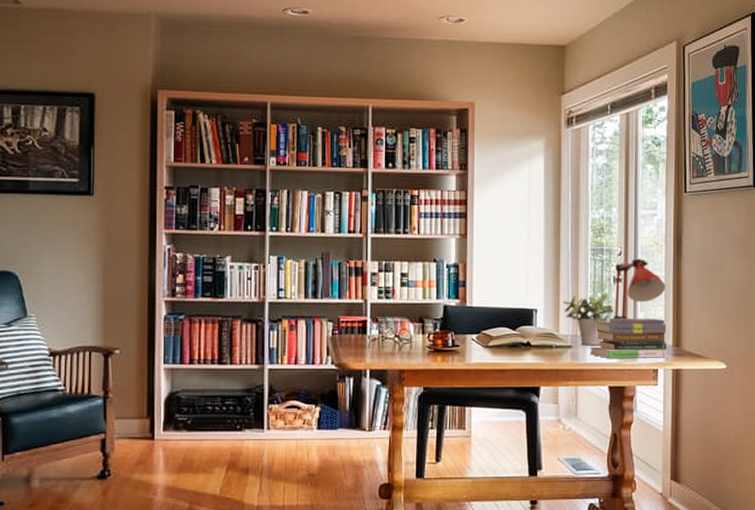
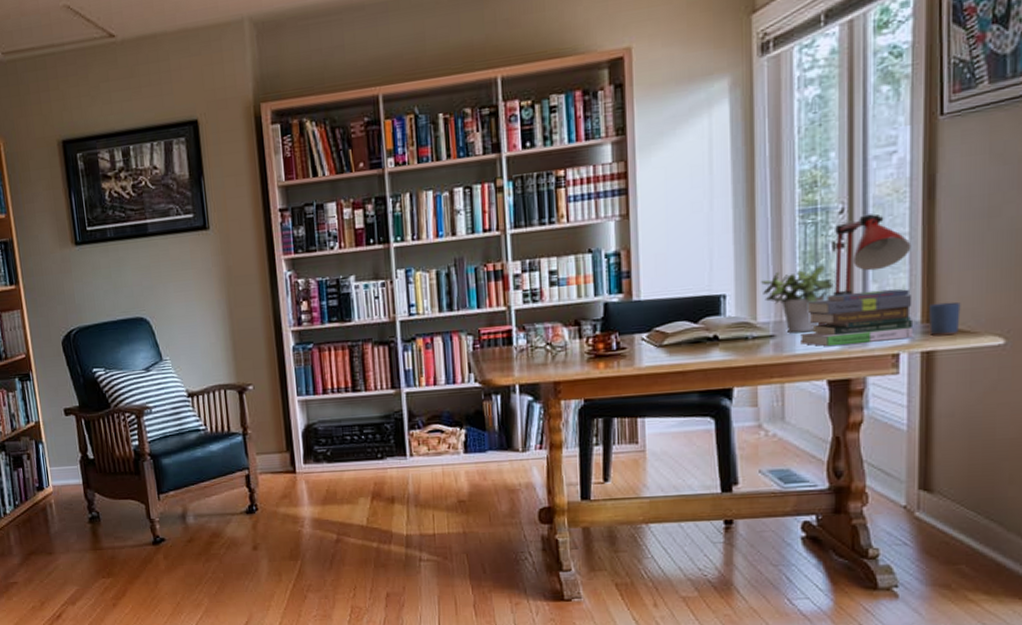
mug: none [678,332,698,358] -> present [929,301,961,336]

